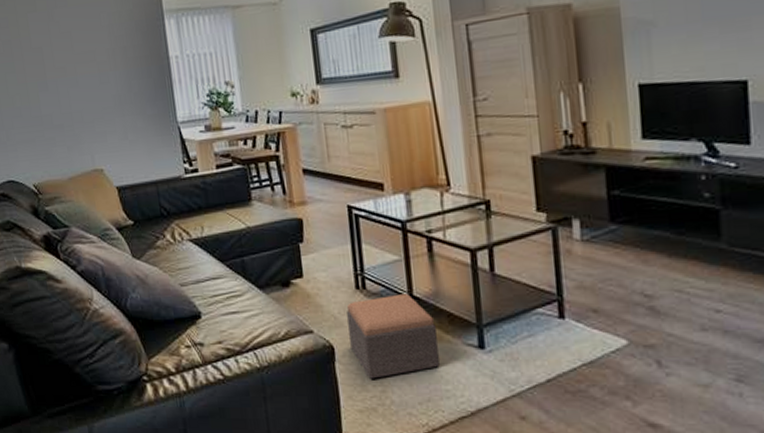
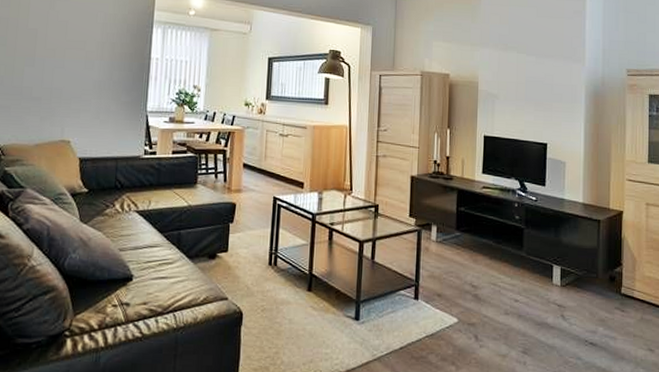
footstool: present [347,294,440,379] -> none [256,272,325,342]

